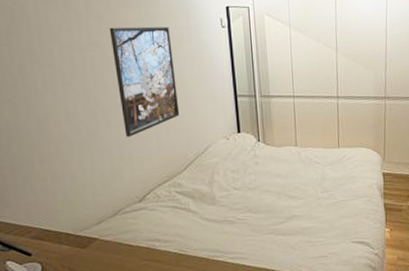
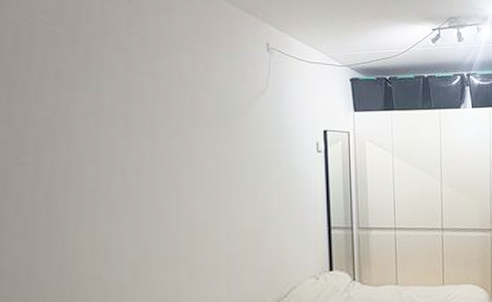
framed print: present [109,26,180,137] -> none [179,147,260,280]

